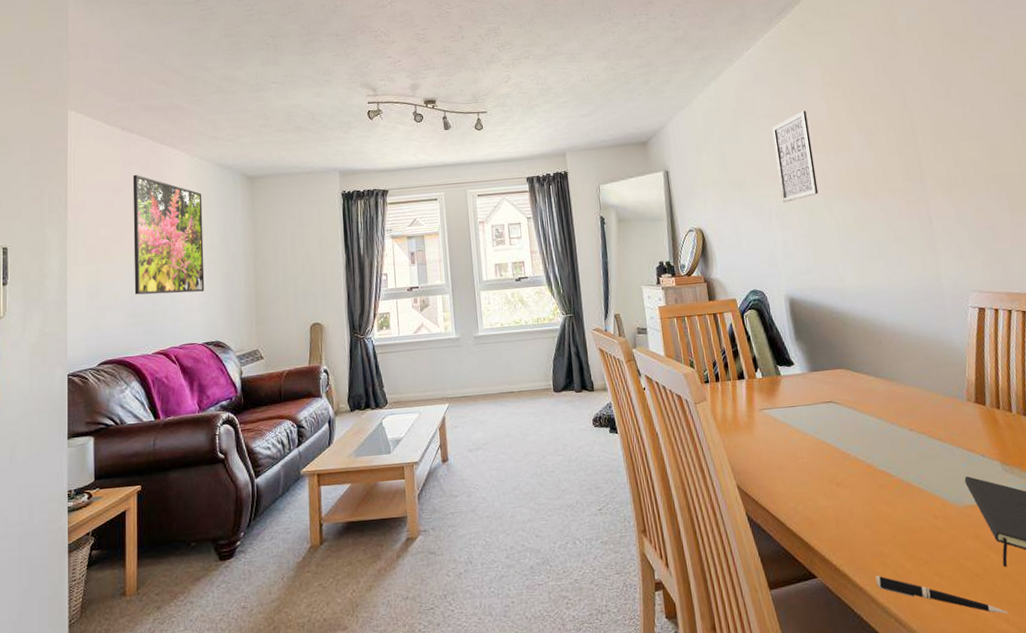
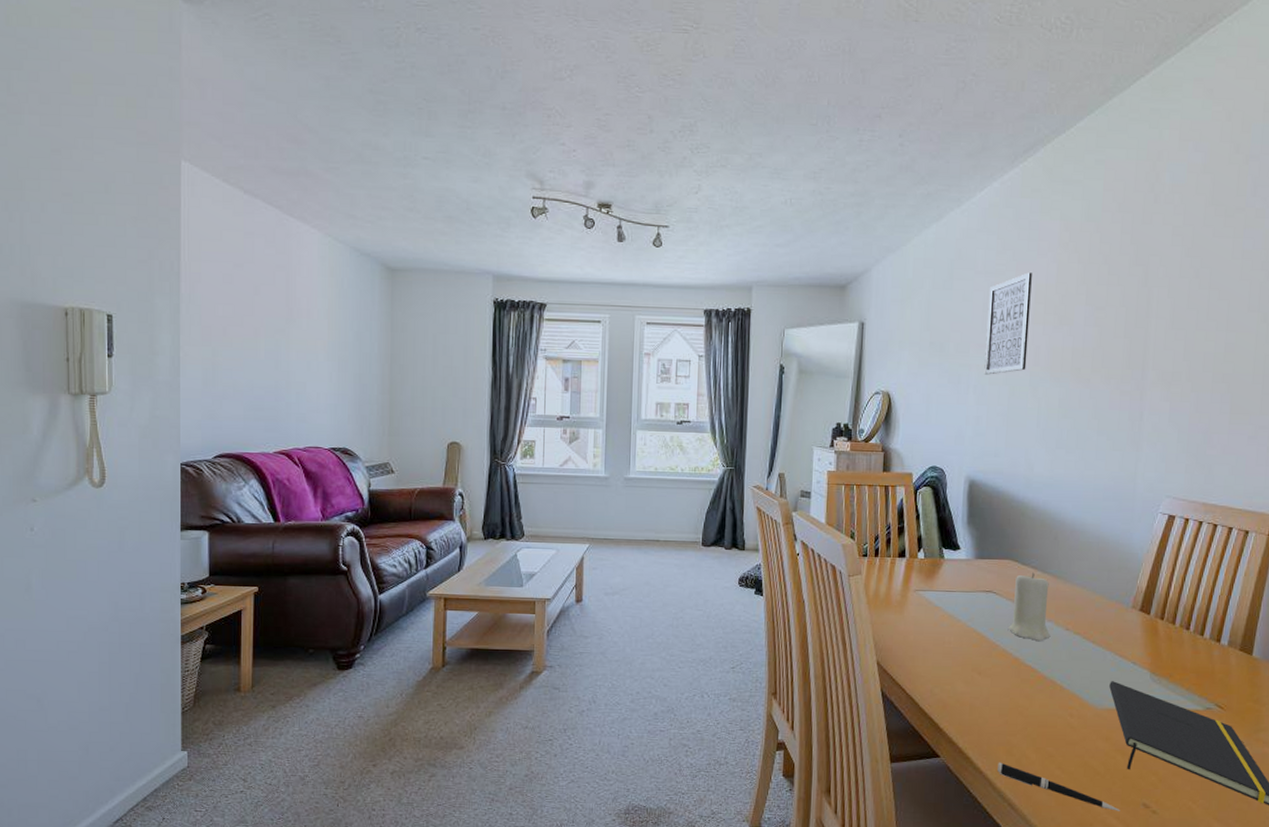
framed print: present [132,174,205,295] -> none [255,248,335,392]
candle: none [851,378,897,446] -> present [1008,572,1051,642]

